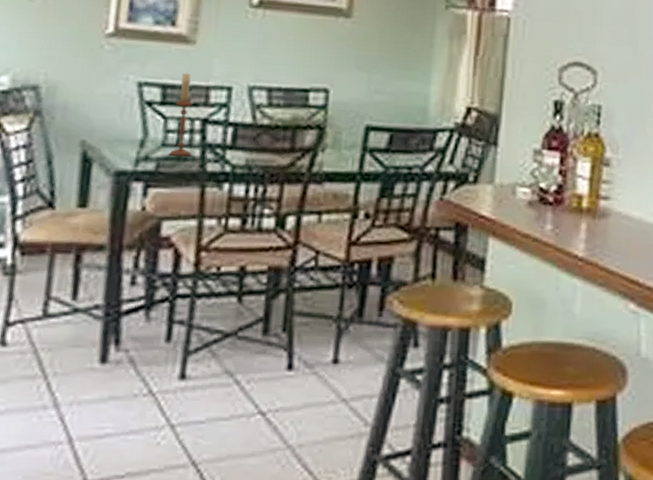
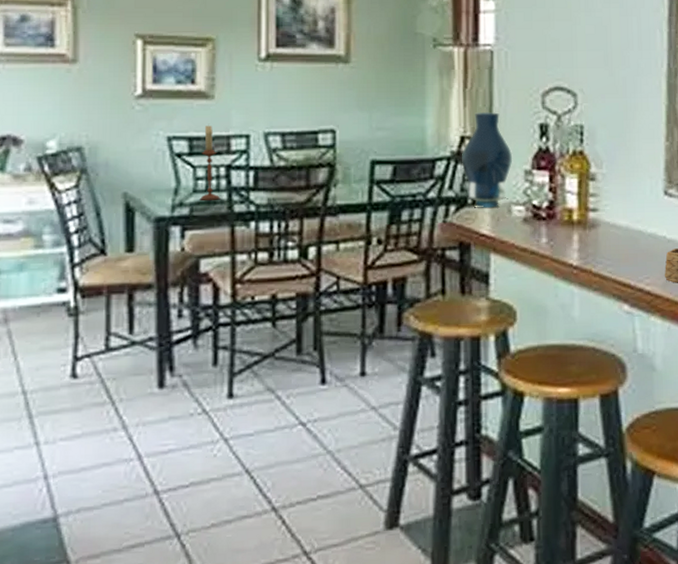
vase: none [466,82,521,188] -> present [462,111,512,208]

